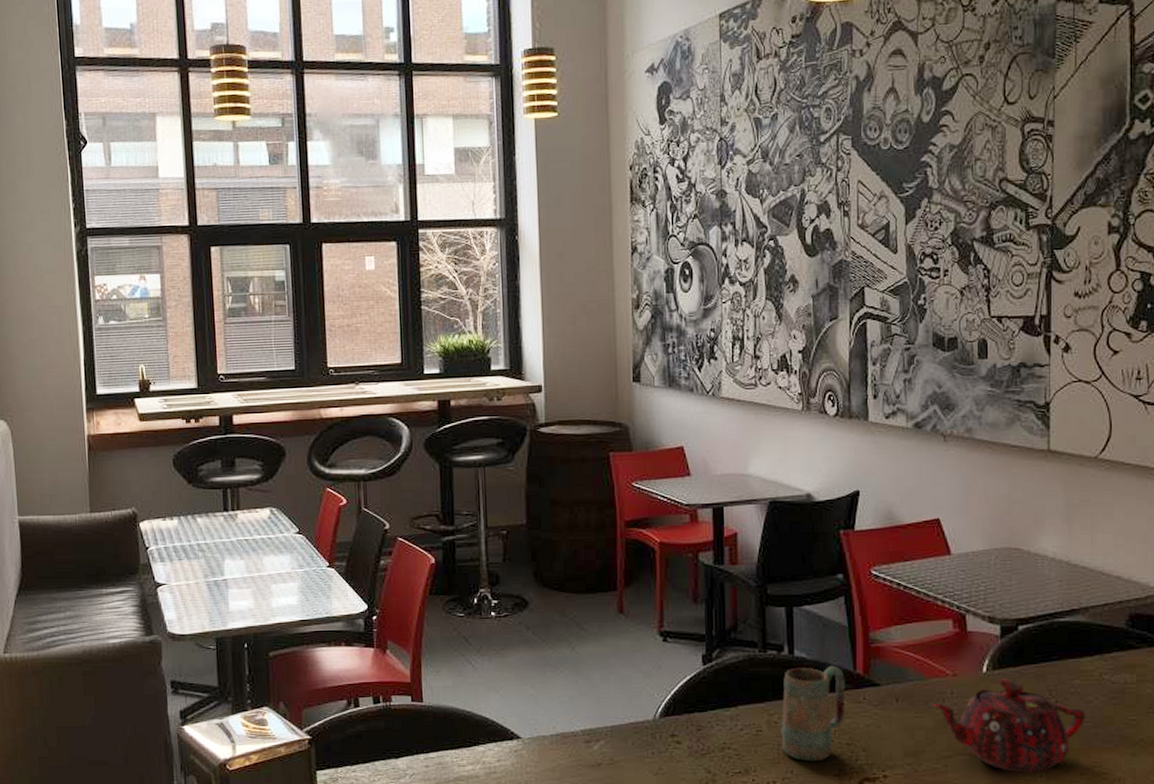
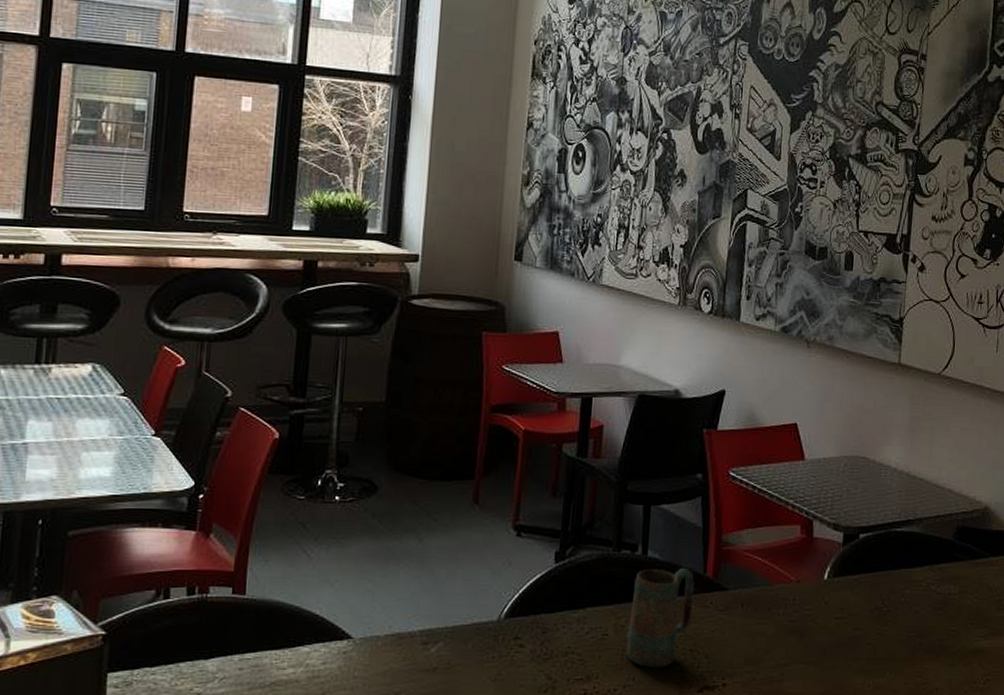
teapot: present [933,678,1086,774] -> none [775,586,913,683]

